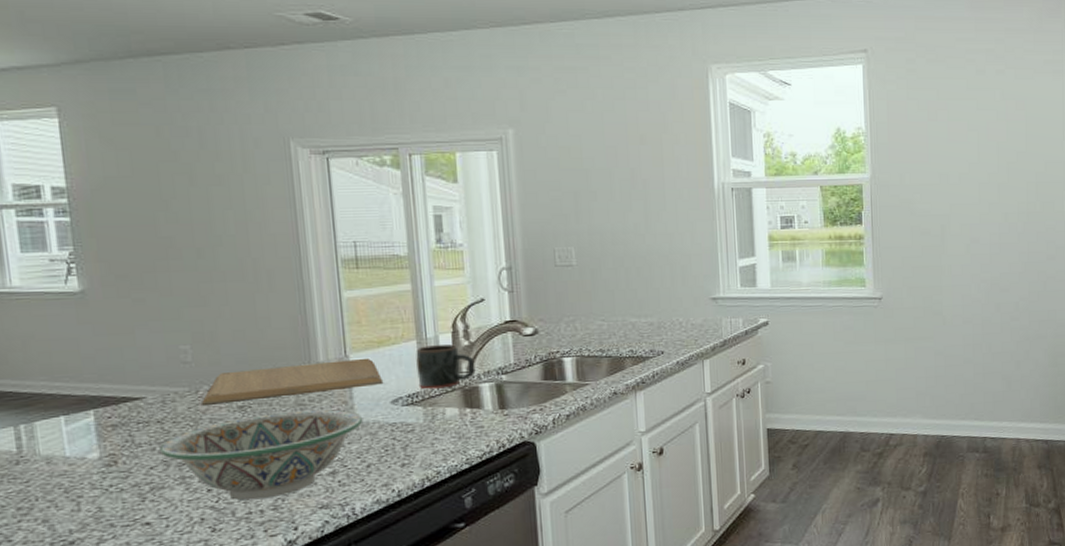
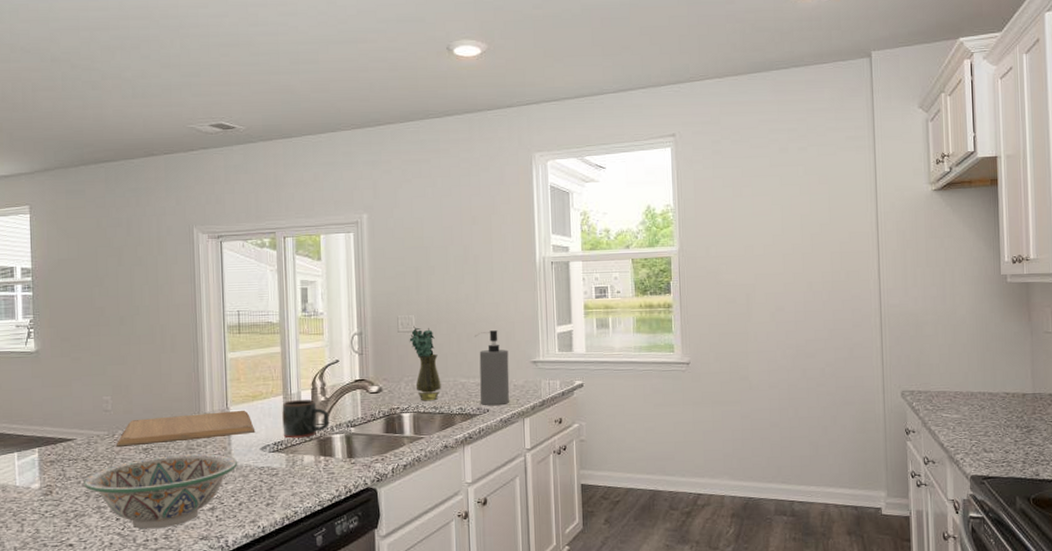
vase: none [568,259,608,344] -> present [409,326,441,401]
soap dispenser: none [644,264,687,348] -> present [474,330,510,406]

